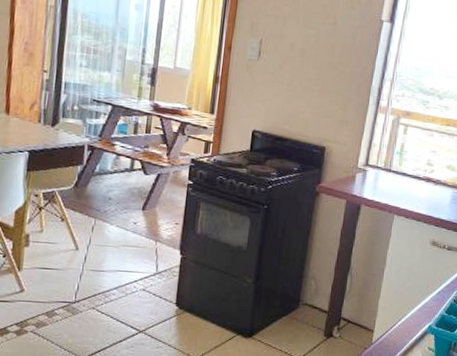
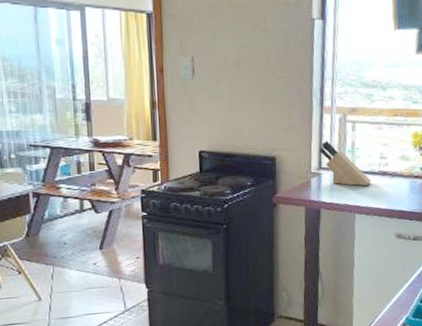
knife block: none [369,138,415,190] -> present [320,140,372,186]

